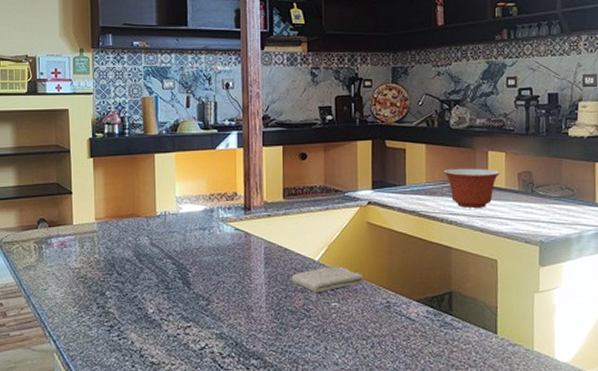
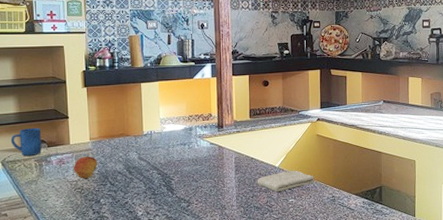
mug: none [8,203,42,236] -> present [10,127,42,156]
fruit: none [76,239,104,265] -> present [73,156,98,178]
mixing bowl: present [443,168,499,208] -> none [375,90,417,121]

